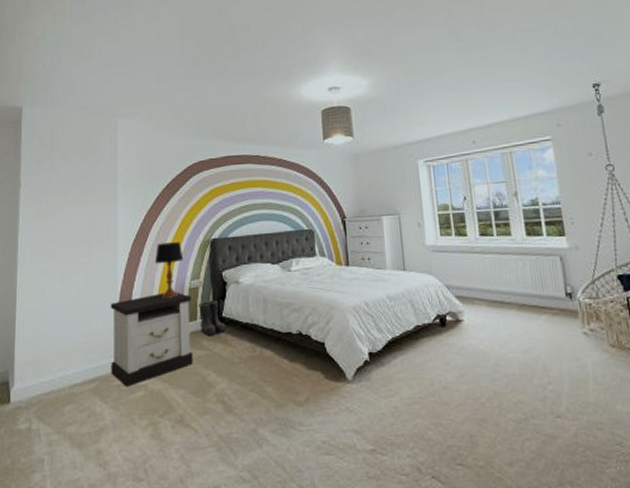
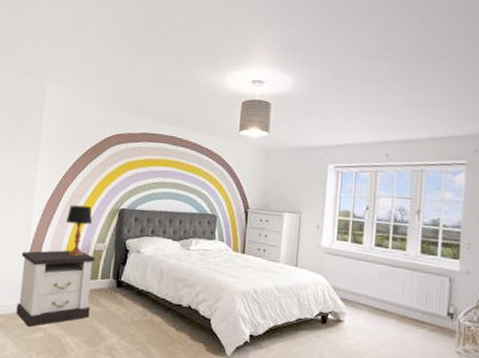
boots: present [199,299,227,337] -> none [100,263,124,296]

